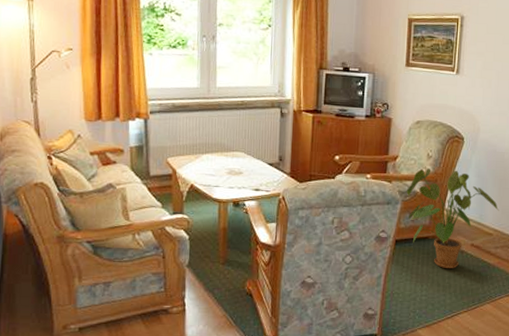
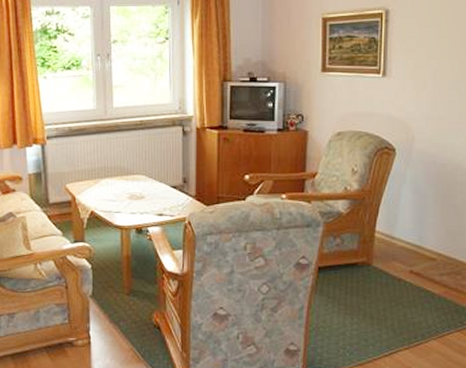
house plant: present [406,168,499,268] -> none [328,186,443,299]

